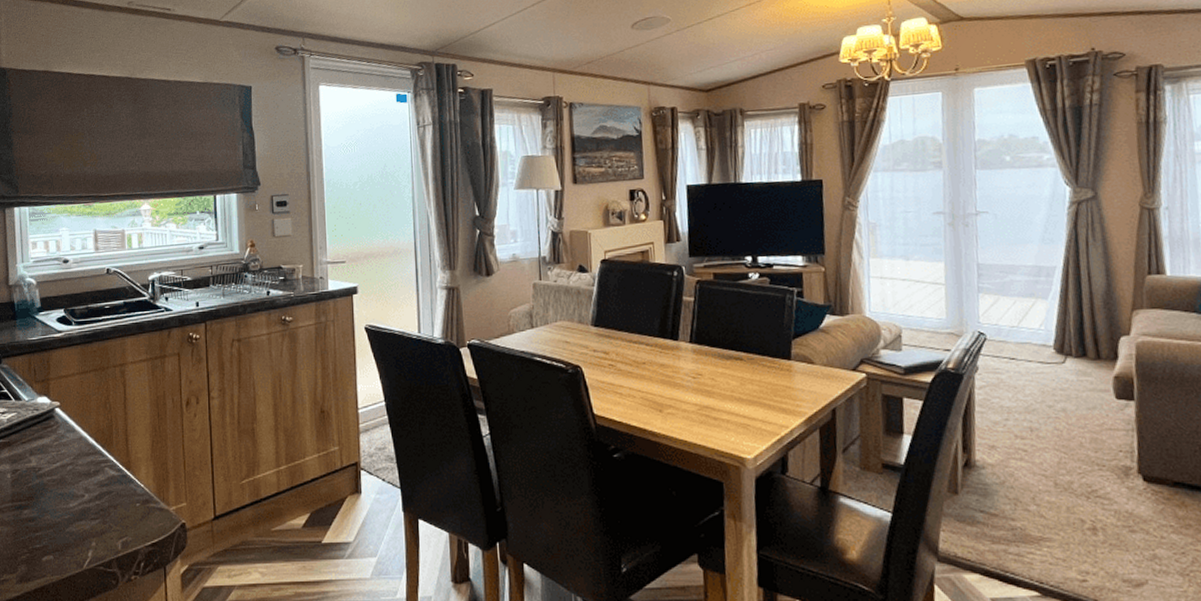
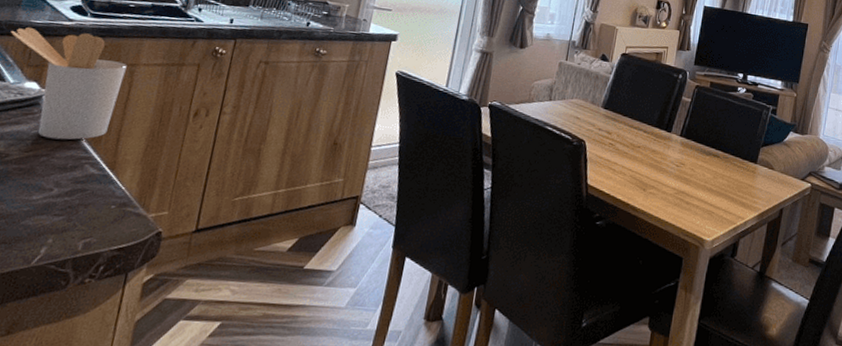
utensil holder: none [14,341,117,448] -> present [10,27,127,140]

